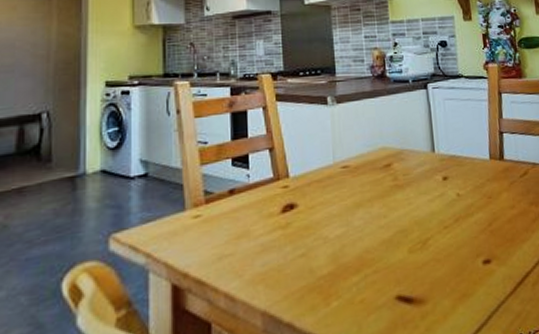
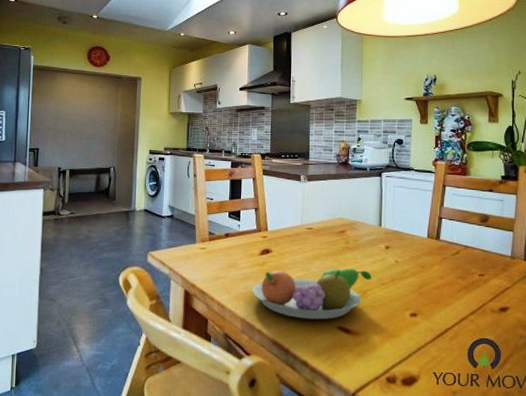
fruit bowl: none [274,213,431,296] -> present [252,268,371,320]

